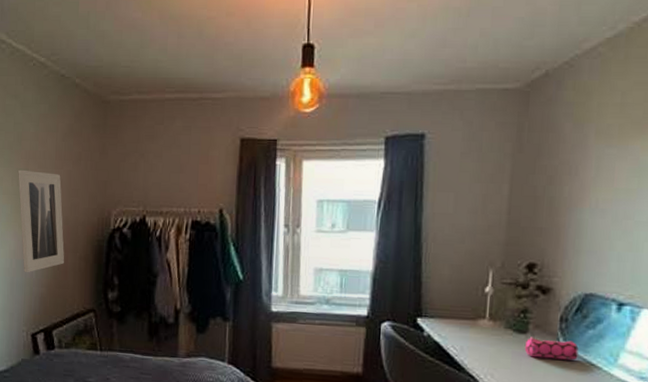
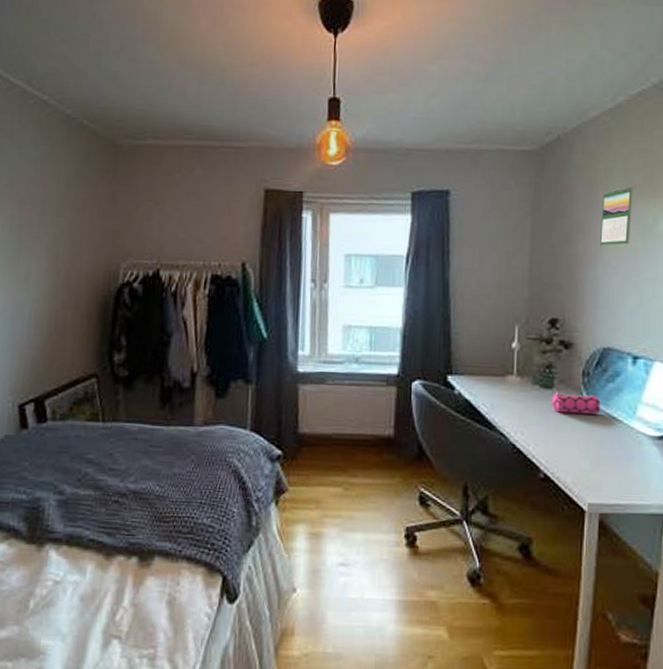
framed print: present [18,169,65,273] -> none [10,216,63,334]
calendar: none [587,121,630,187] -> present [599,185,633,246]

